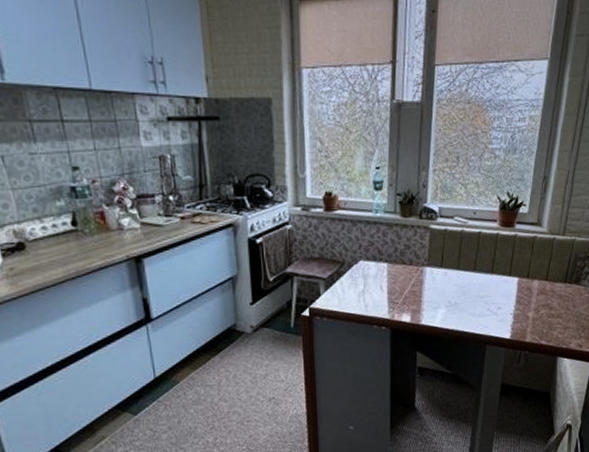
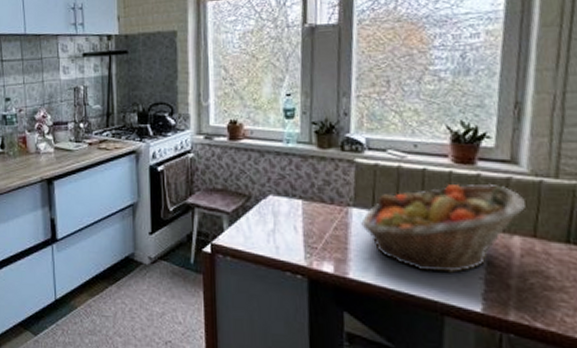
fruit basket: none [432,241,544,313] -> present [361,183,527,273]

